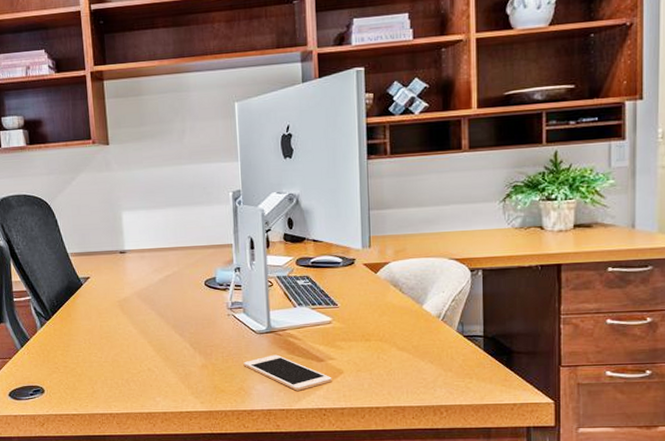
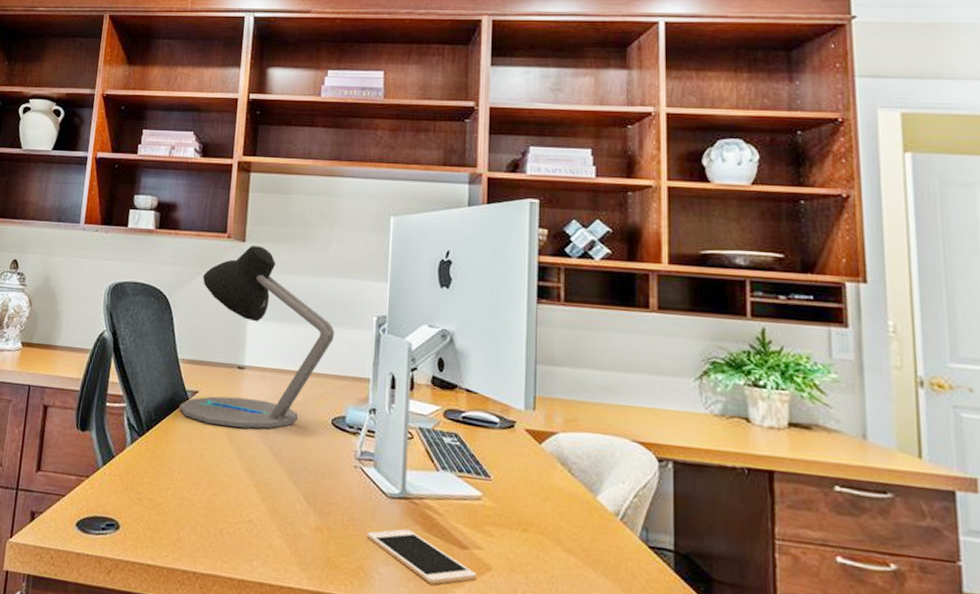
desk lamp: none [76,146,199,301] -> present [179,246,335,429]

